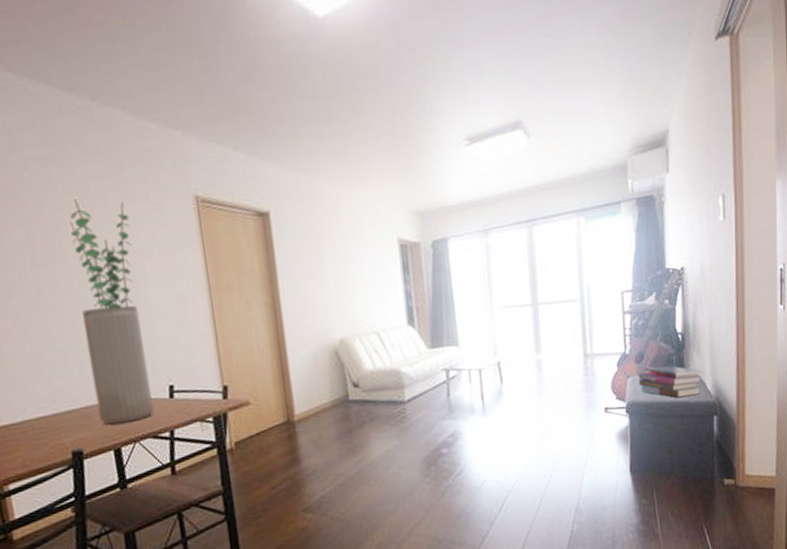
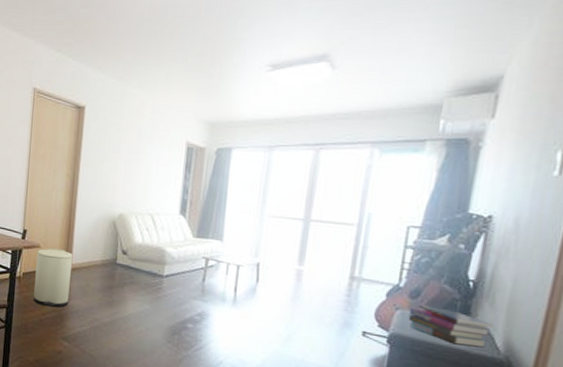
pedal bin: none [248,399,302,478] -> present [33,248,73,308]

